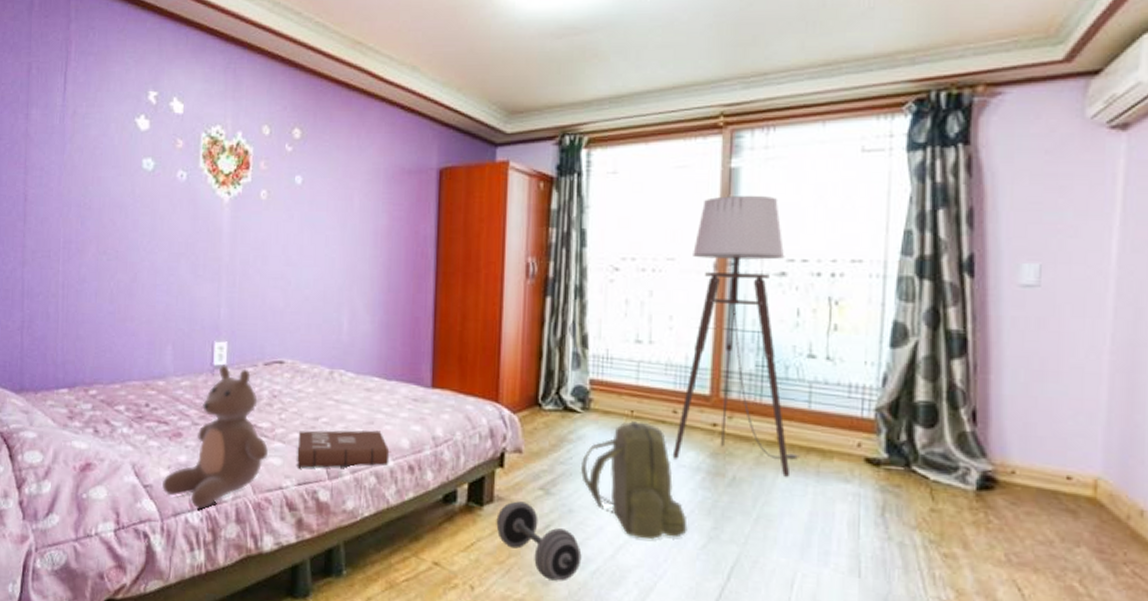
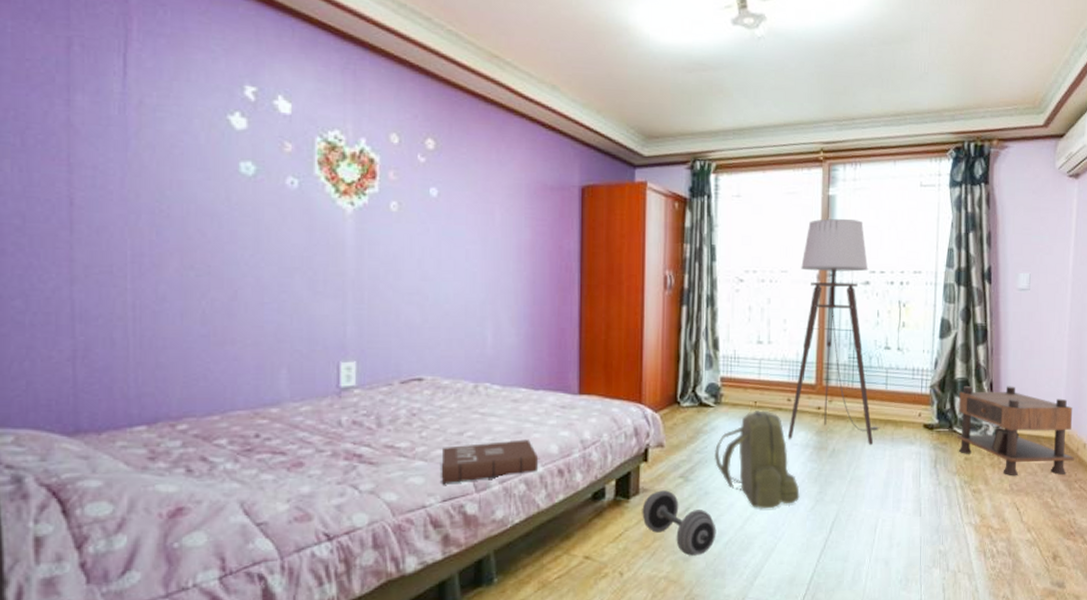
teddy bear: present [162,364,268,509] -> none [281,386,408,540]
nightstand: none [918,413,1123,551] -> present [957,386,1075,476]

